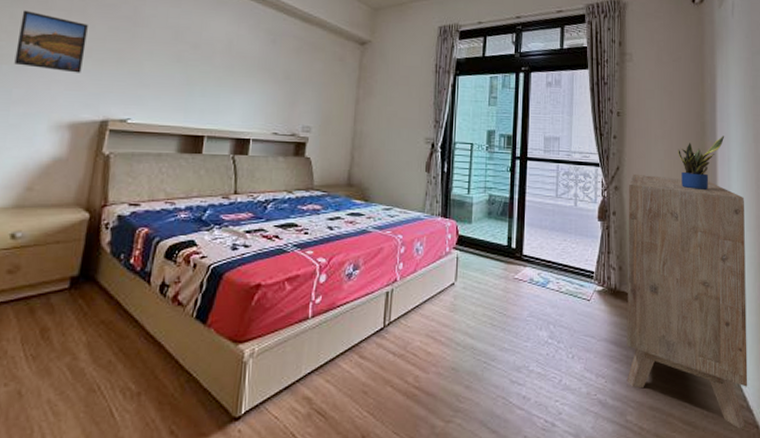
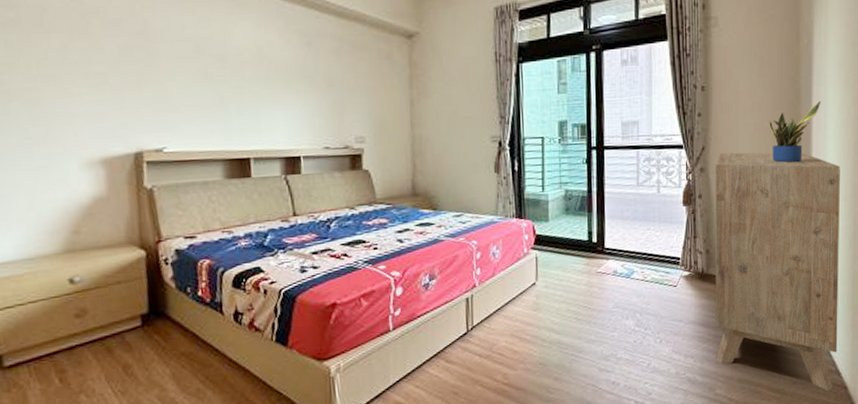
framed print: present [14,10,88,73] -> none [17,36,101,103]

